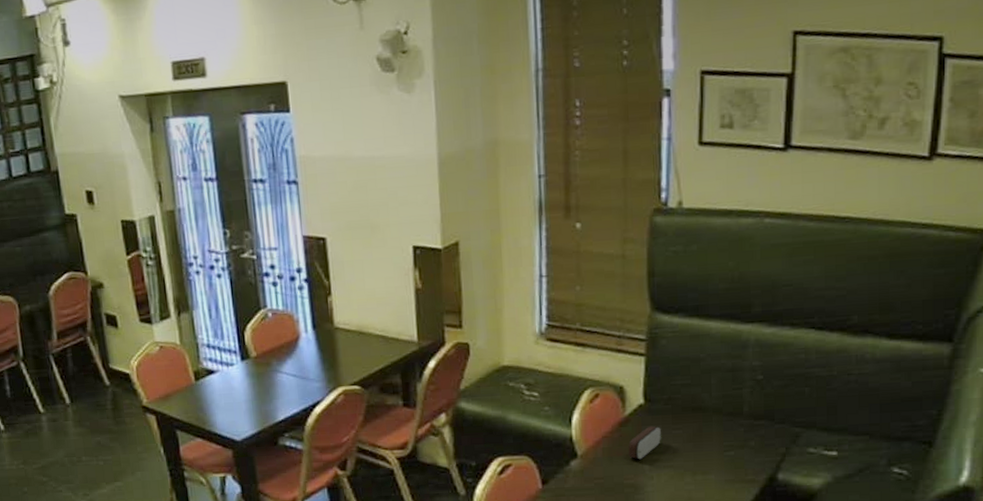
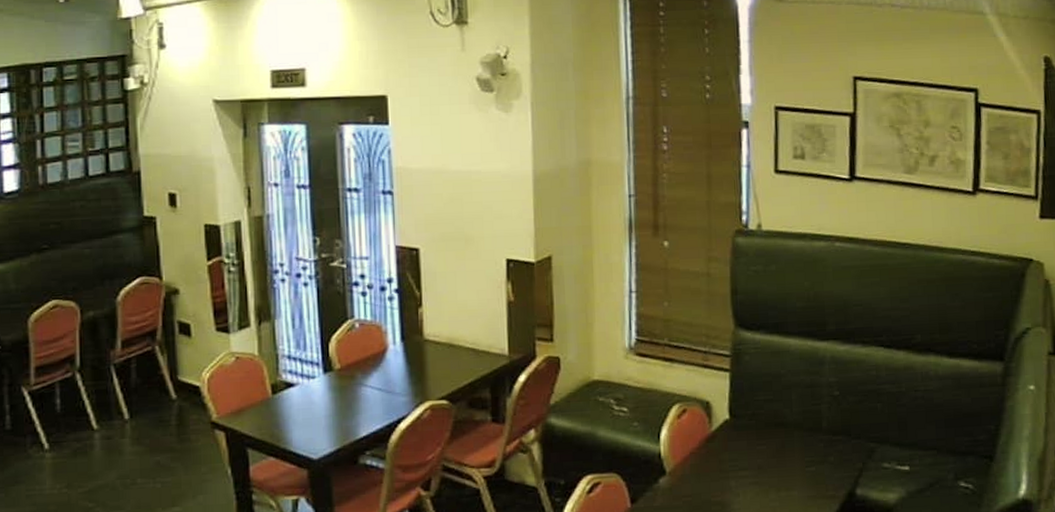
pencil case: present [628,426,662,460] -> none [715,441,747,476]

